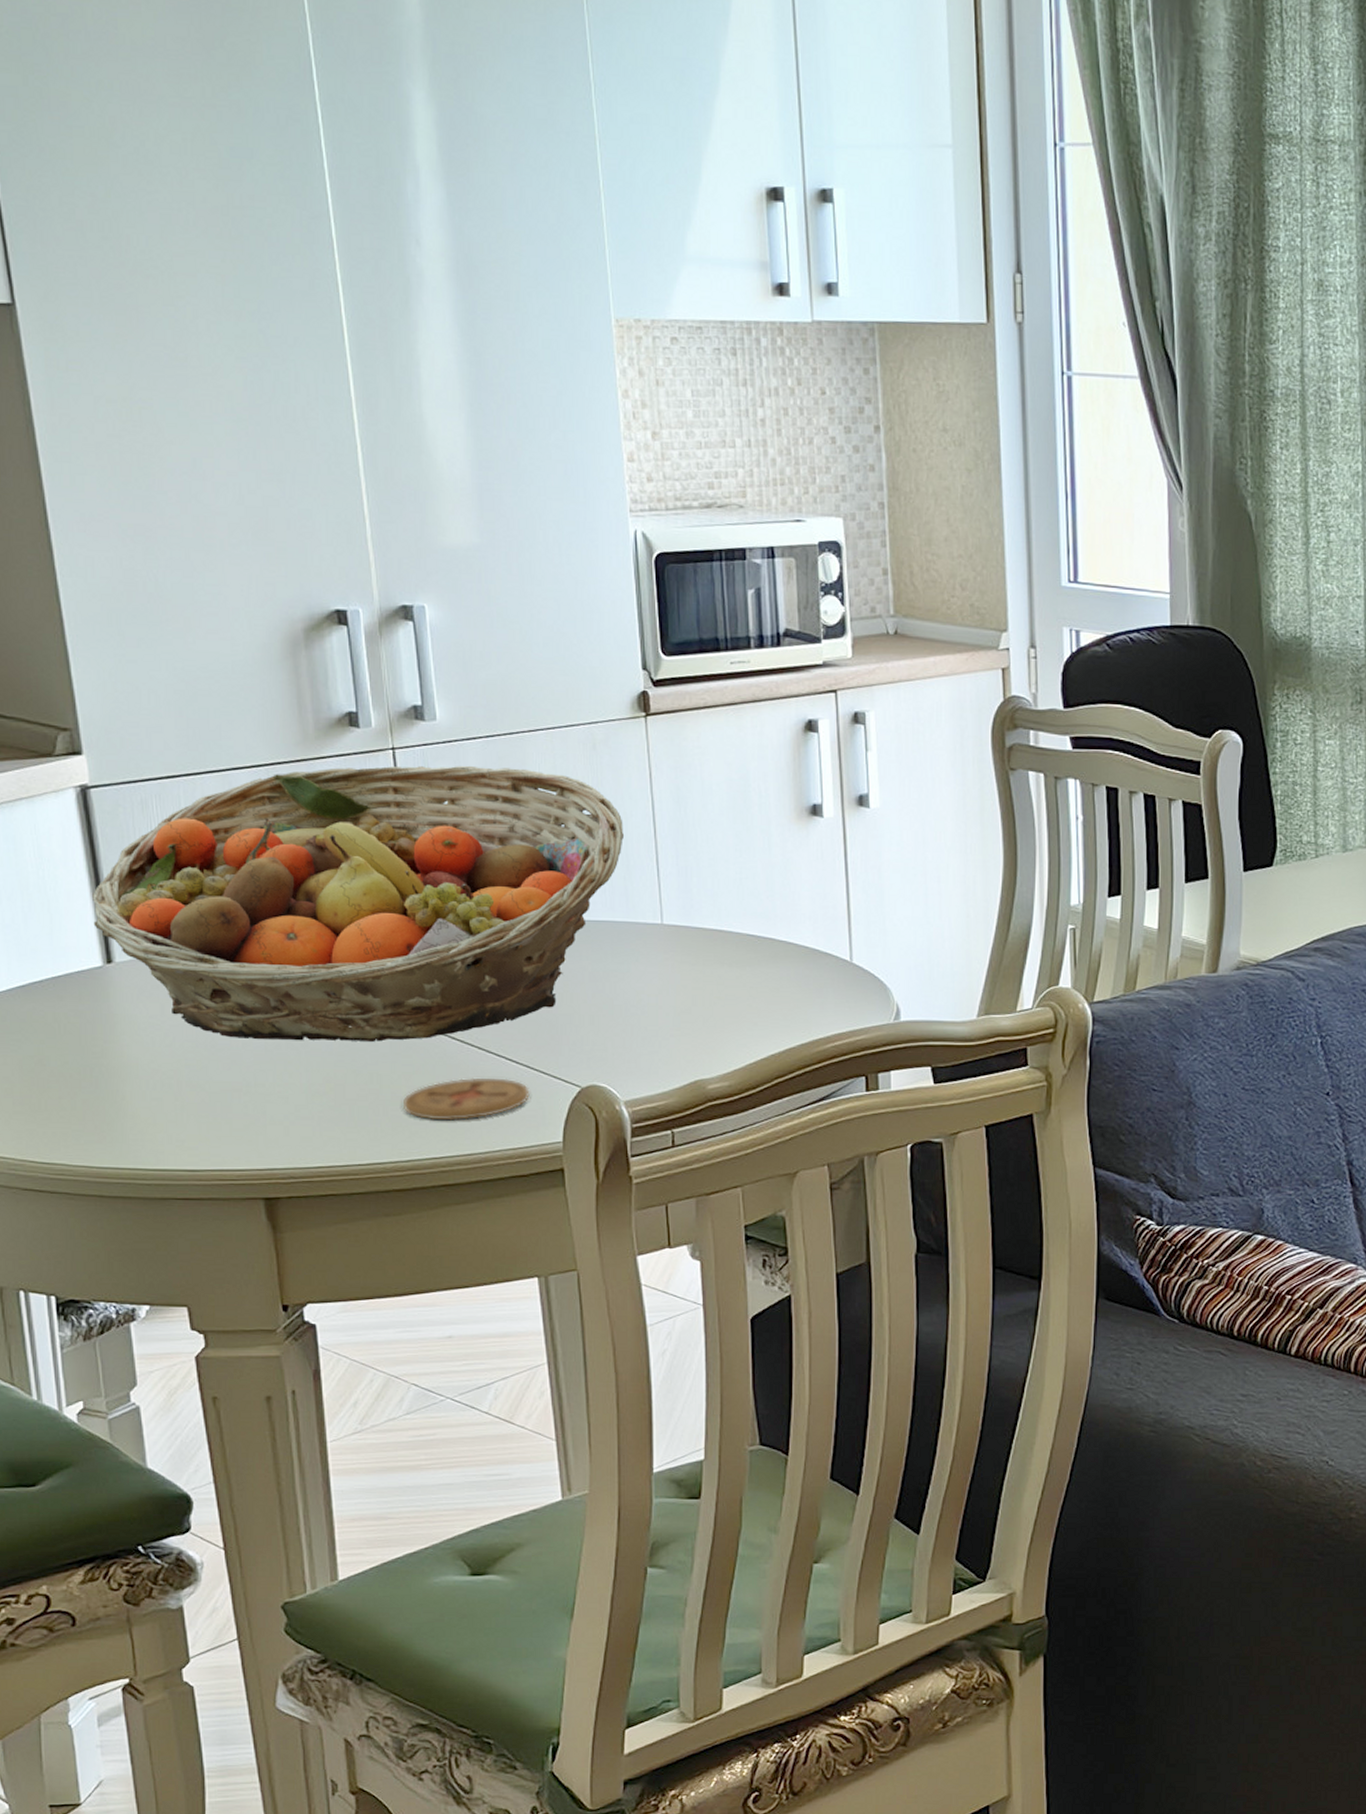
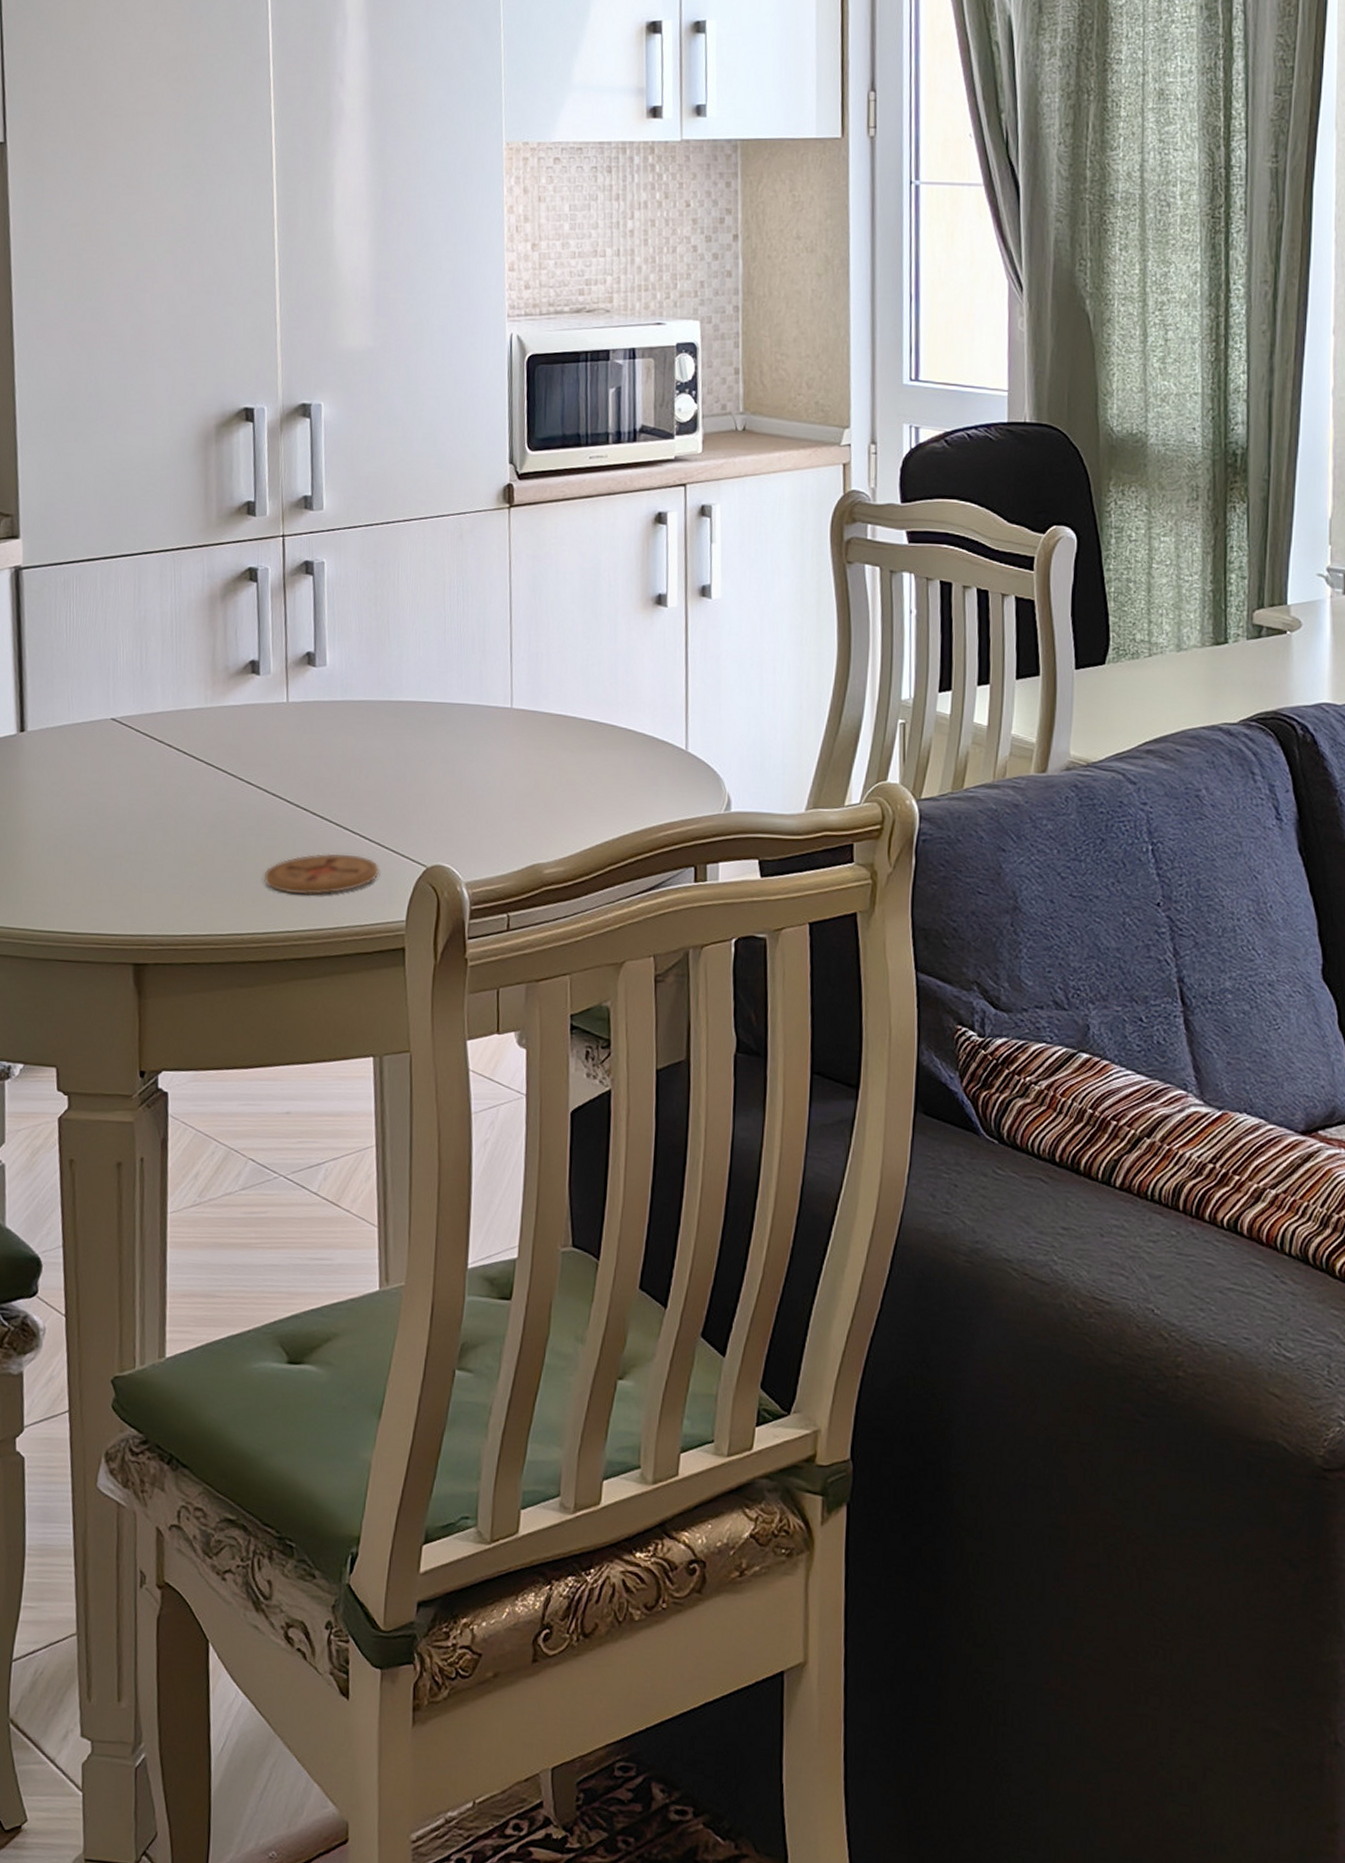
fruit basket: present [92,765,624,1042] -> none [12,552,483,815]

